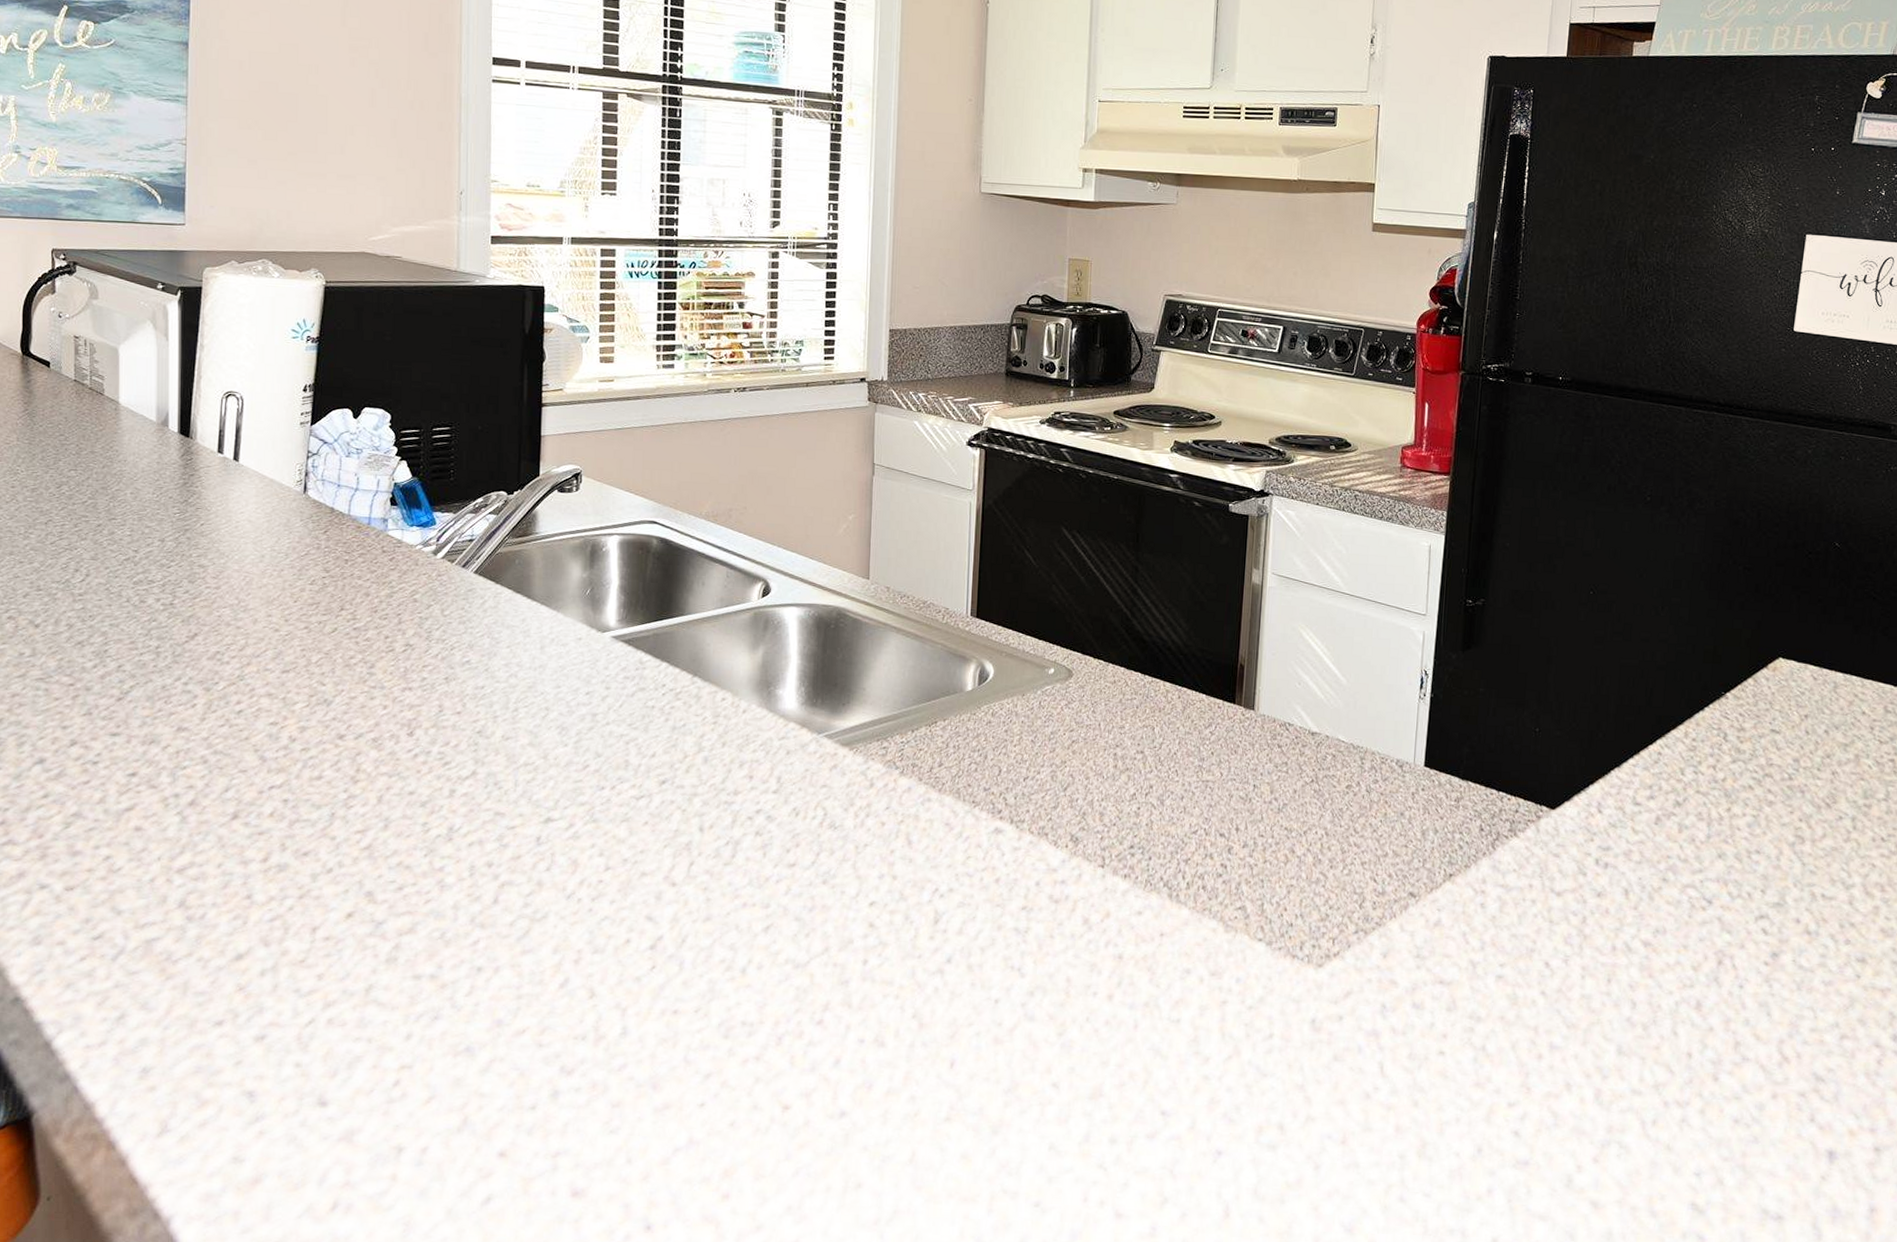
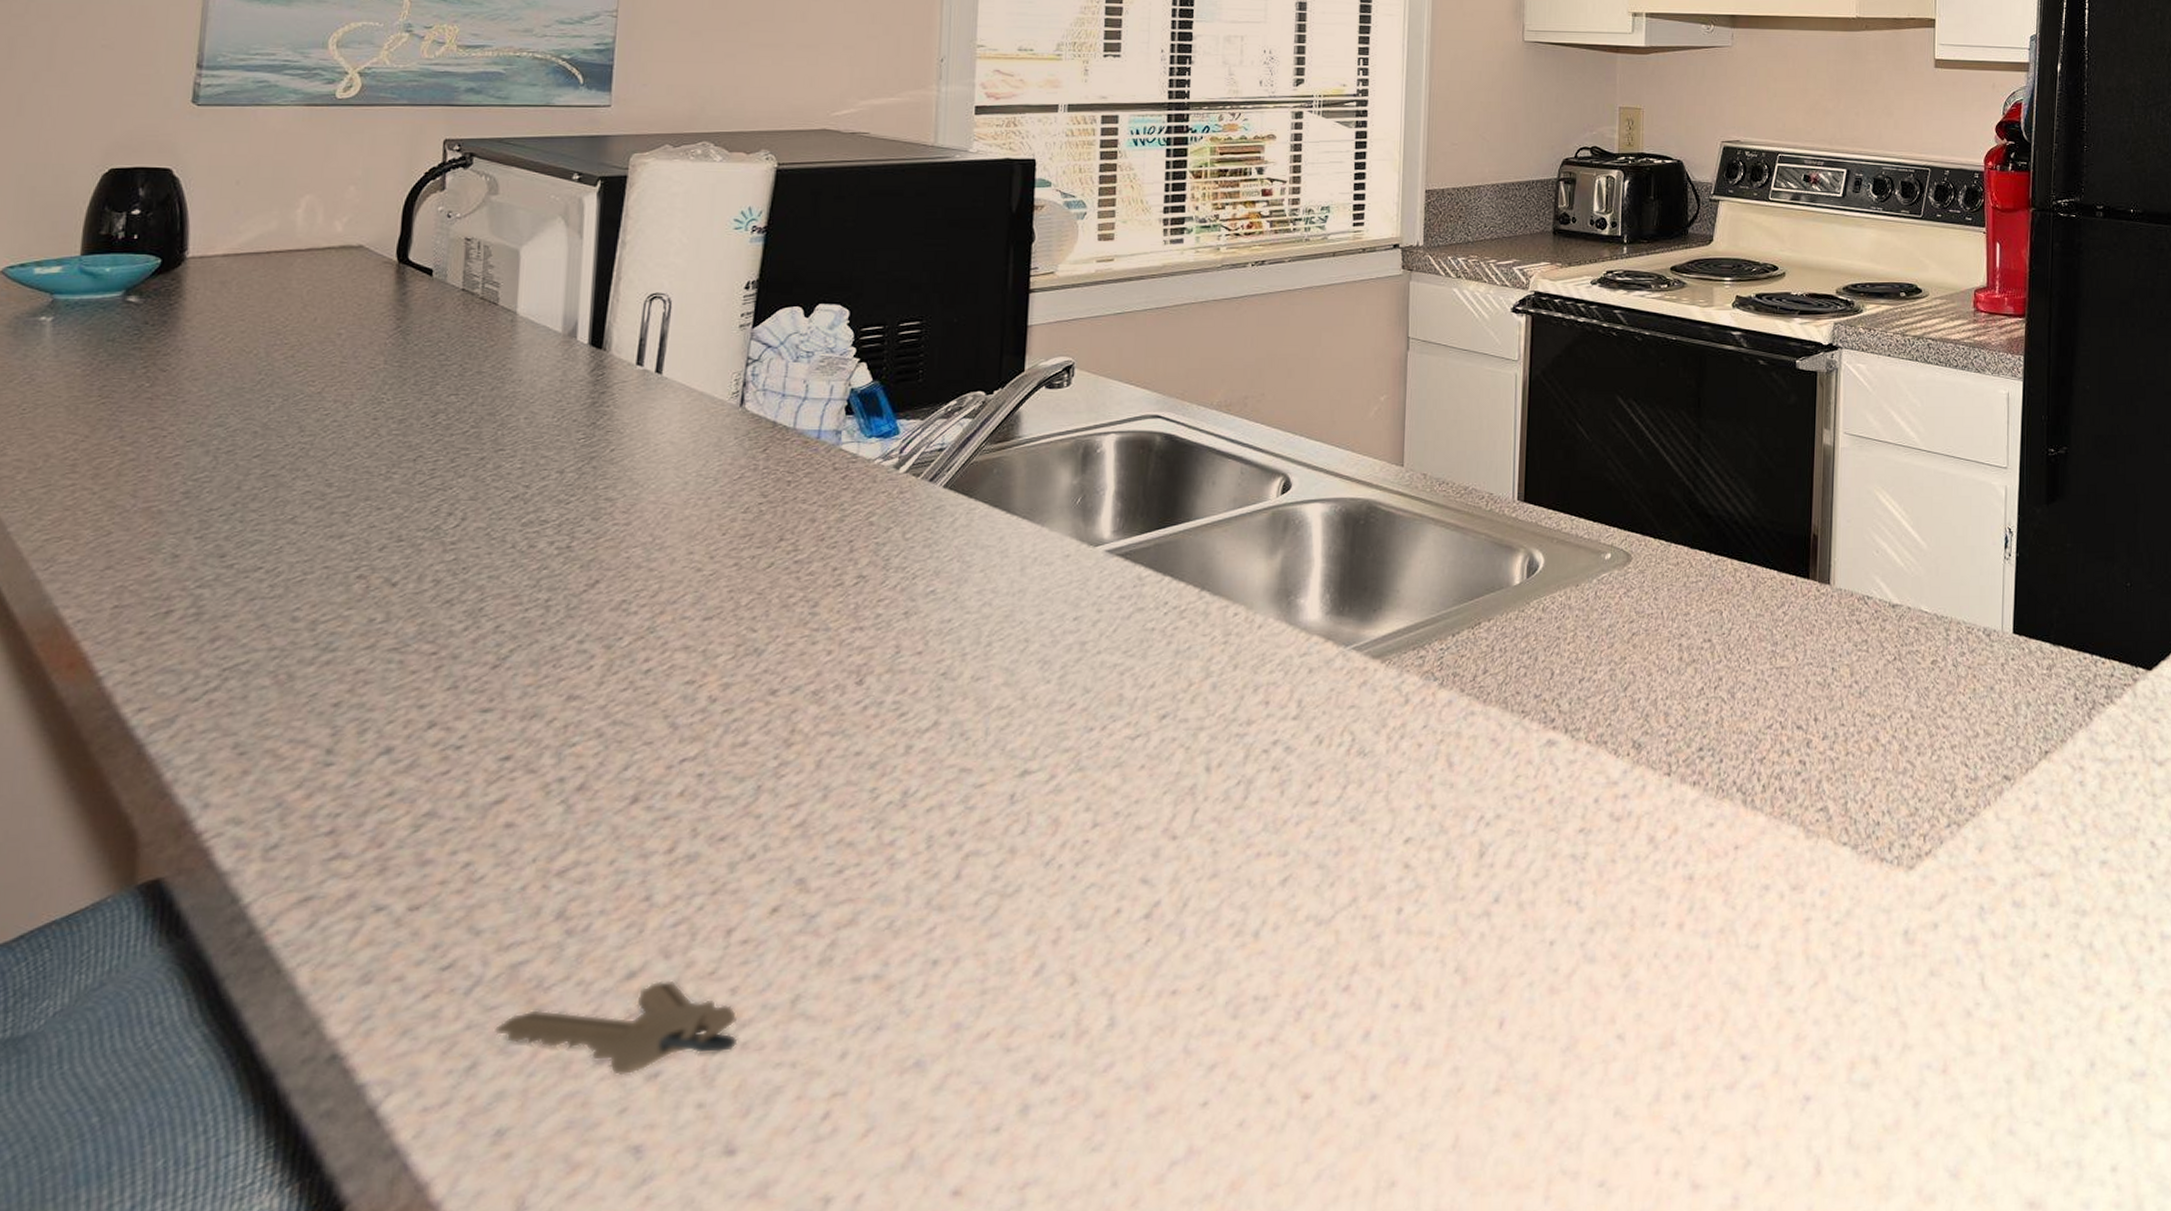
key: none [136,963,325,1036] -> present [493,980,738,1076]

